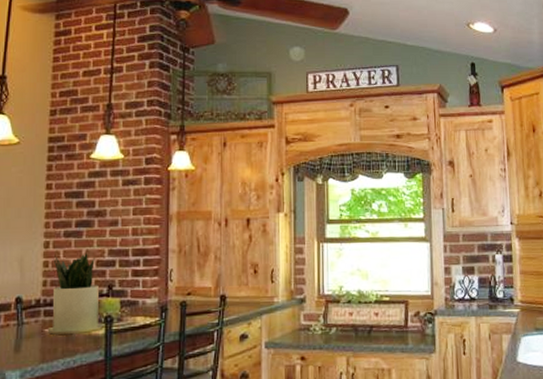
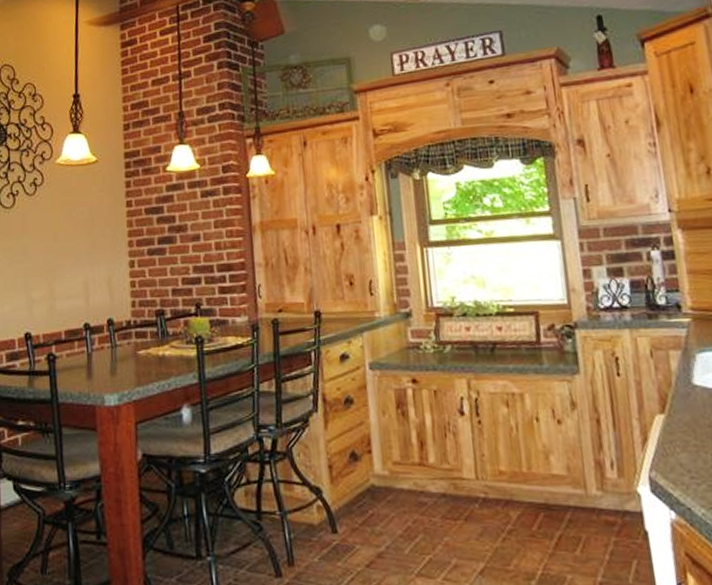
planter: present [47,253,104,336] -> none [139,270,195,358]

